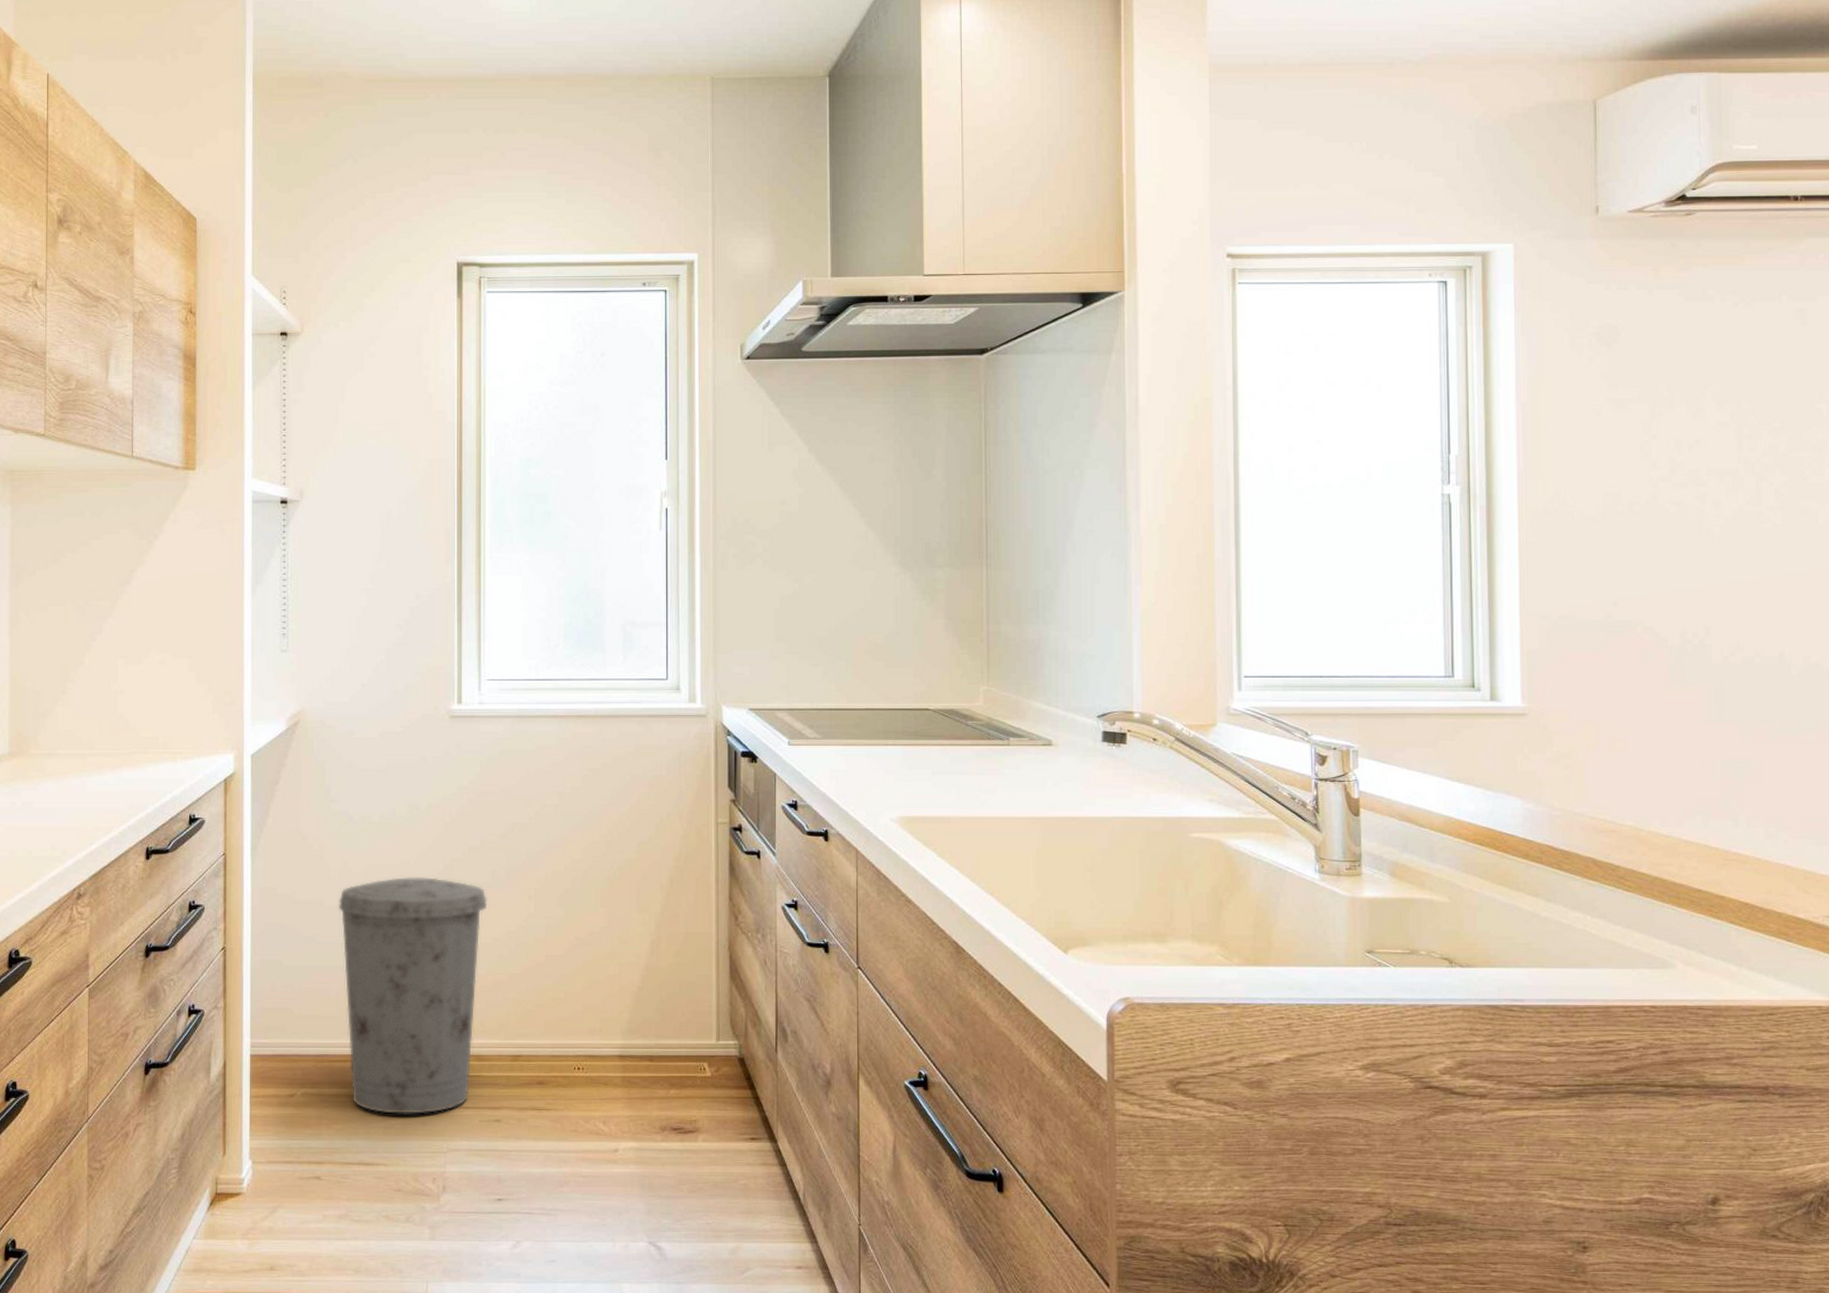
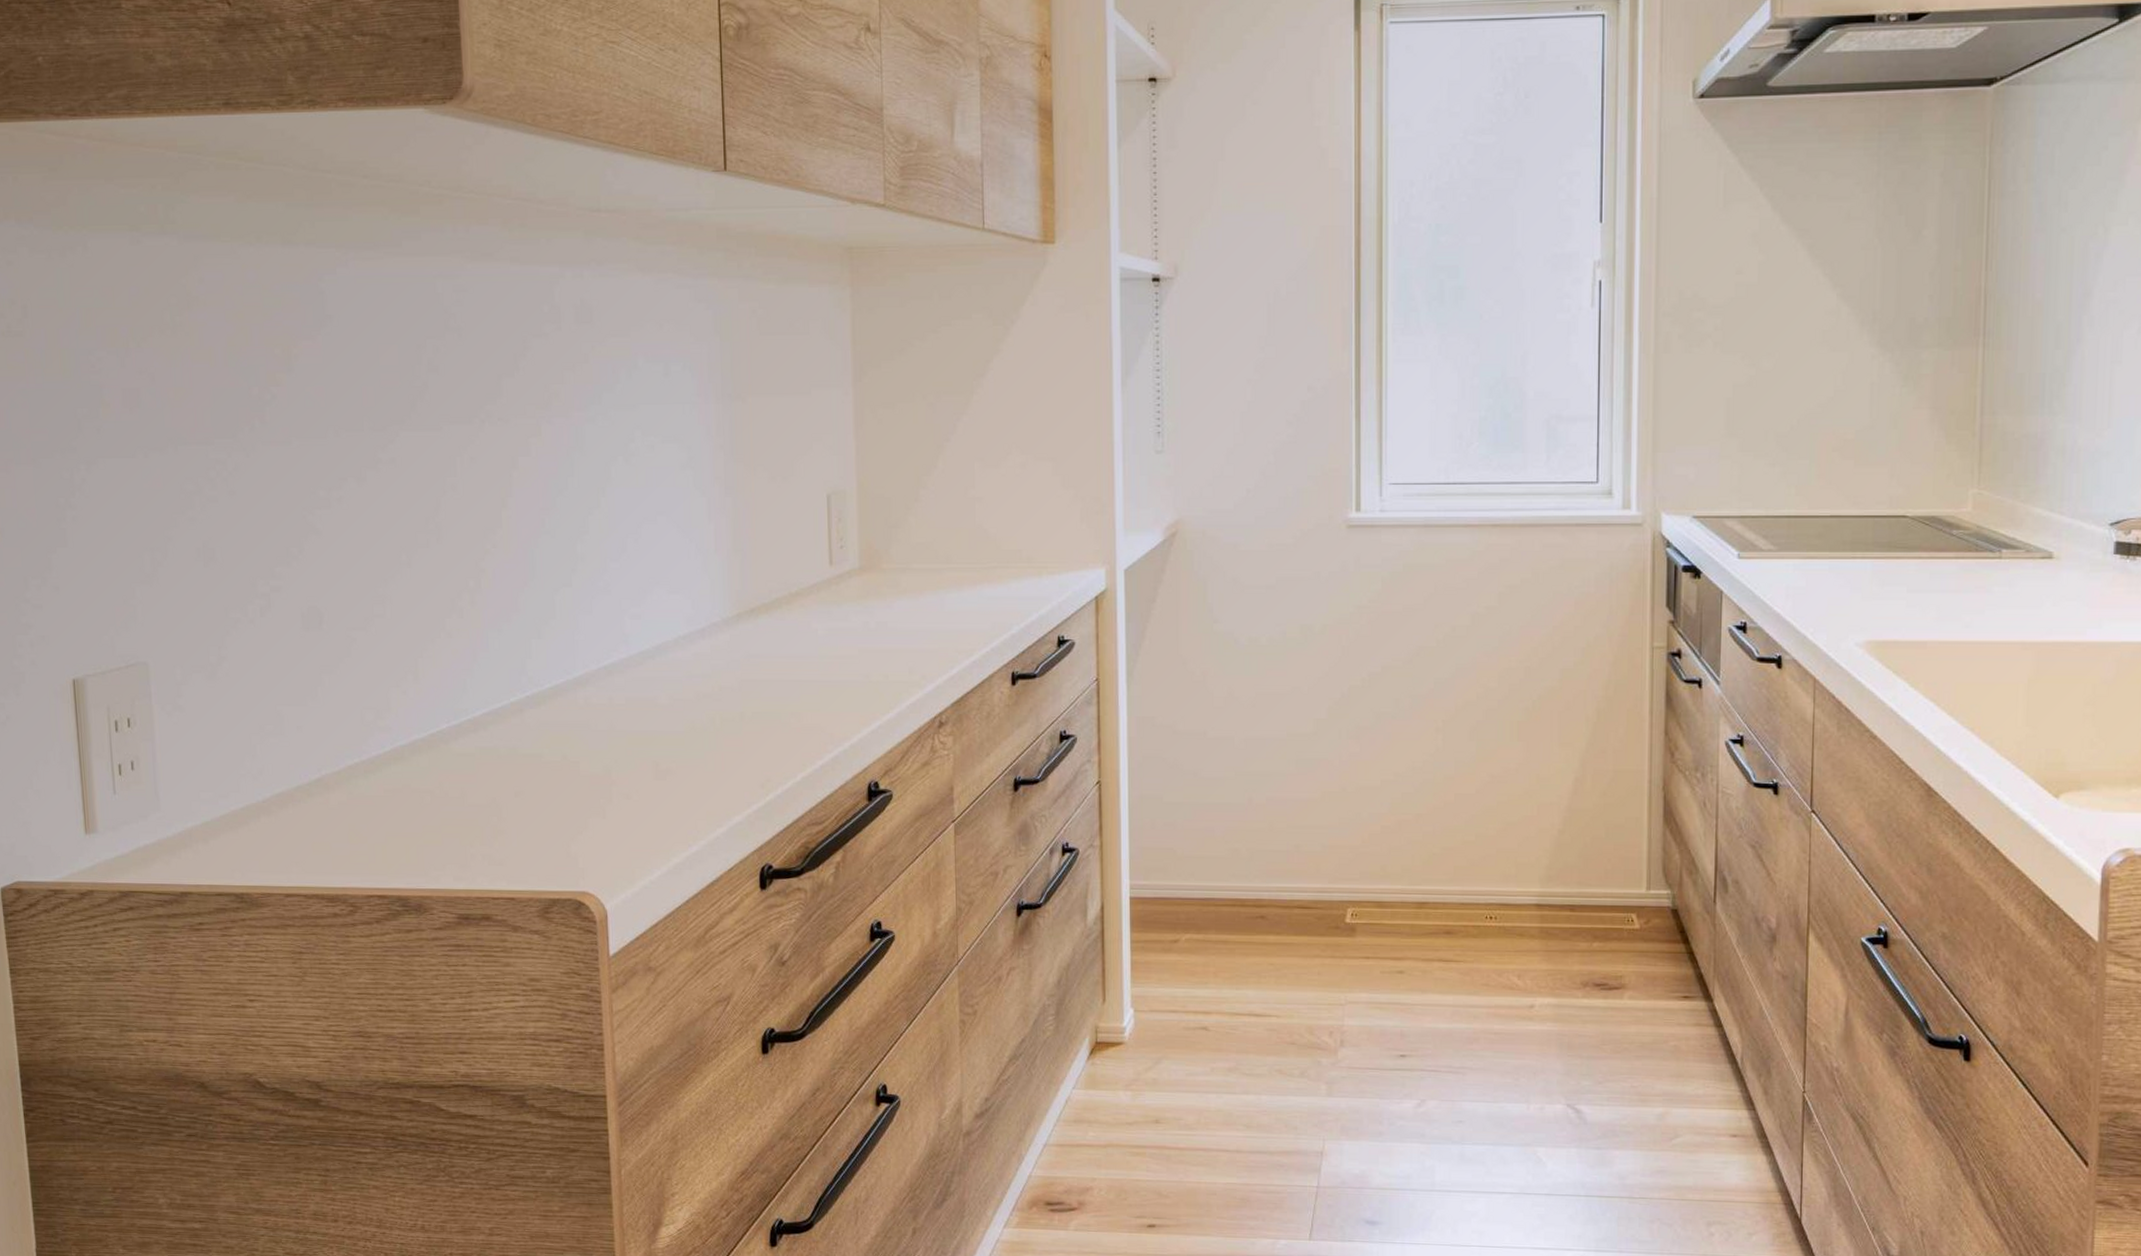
trash can: present [338,877,488,1114] -> none [1223,706,1390,964]

